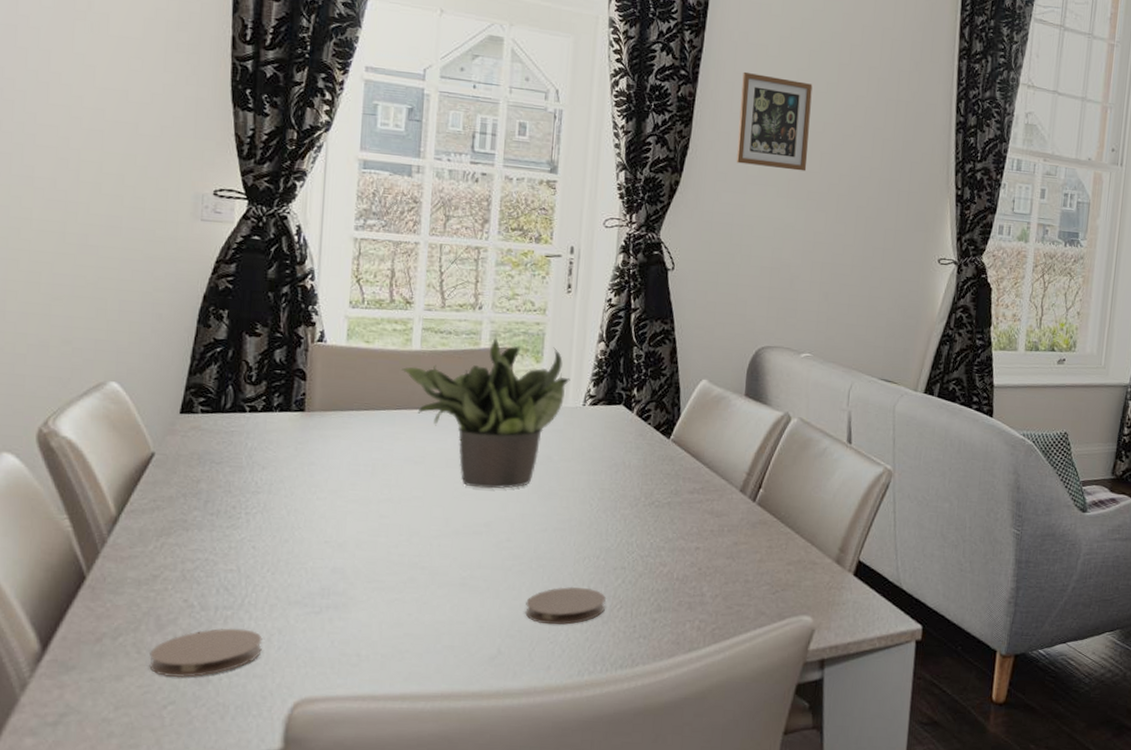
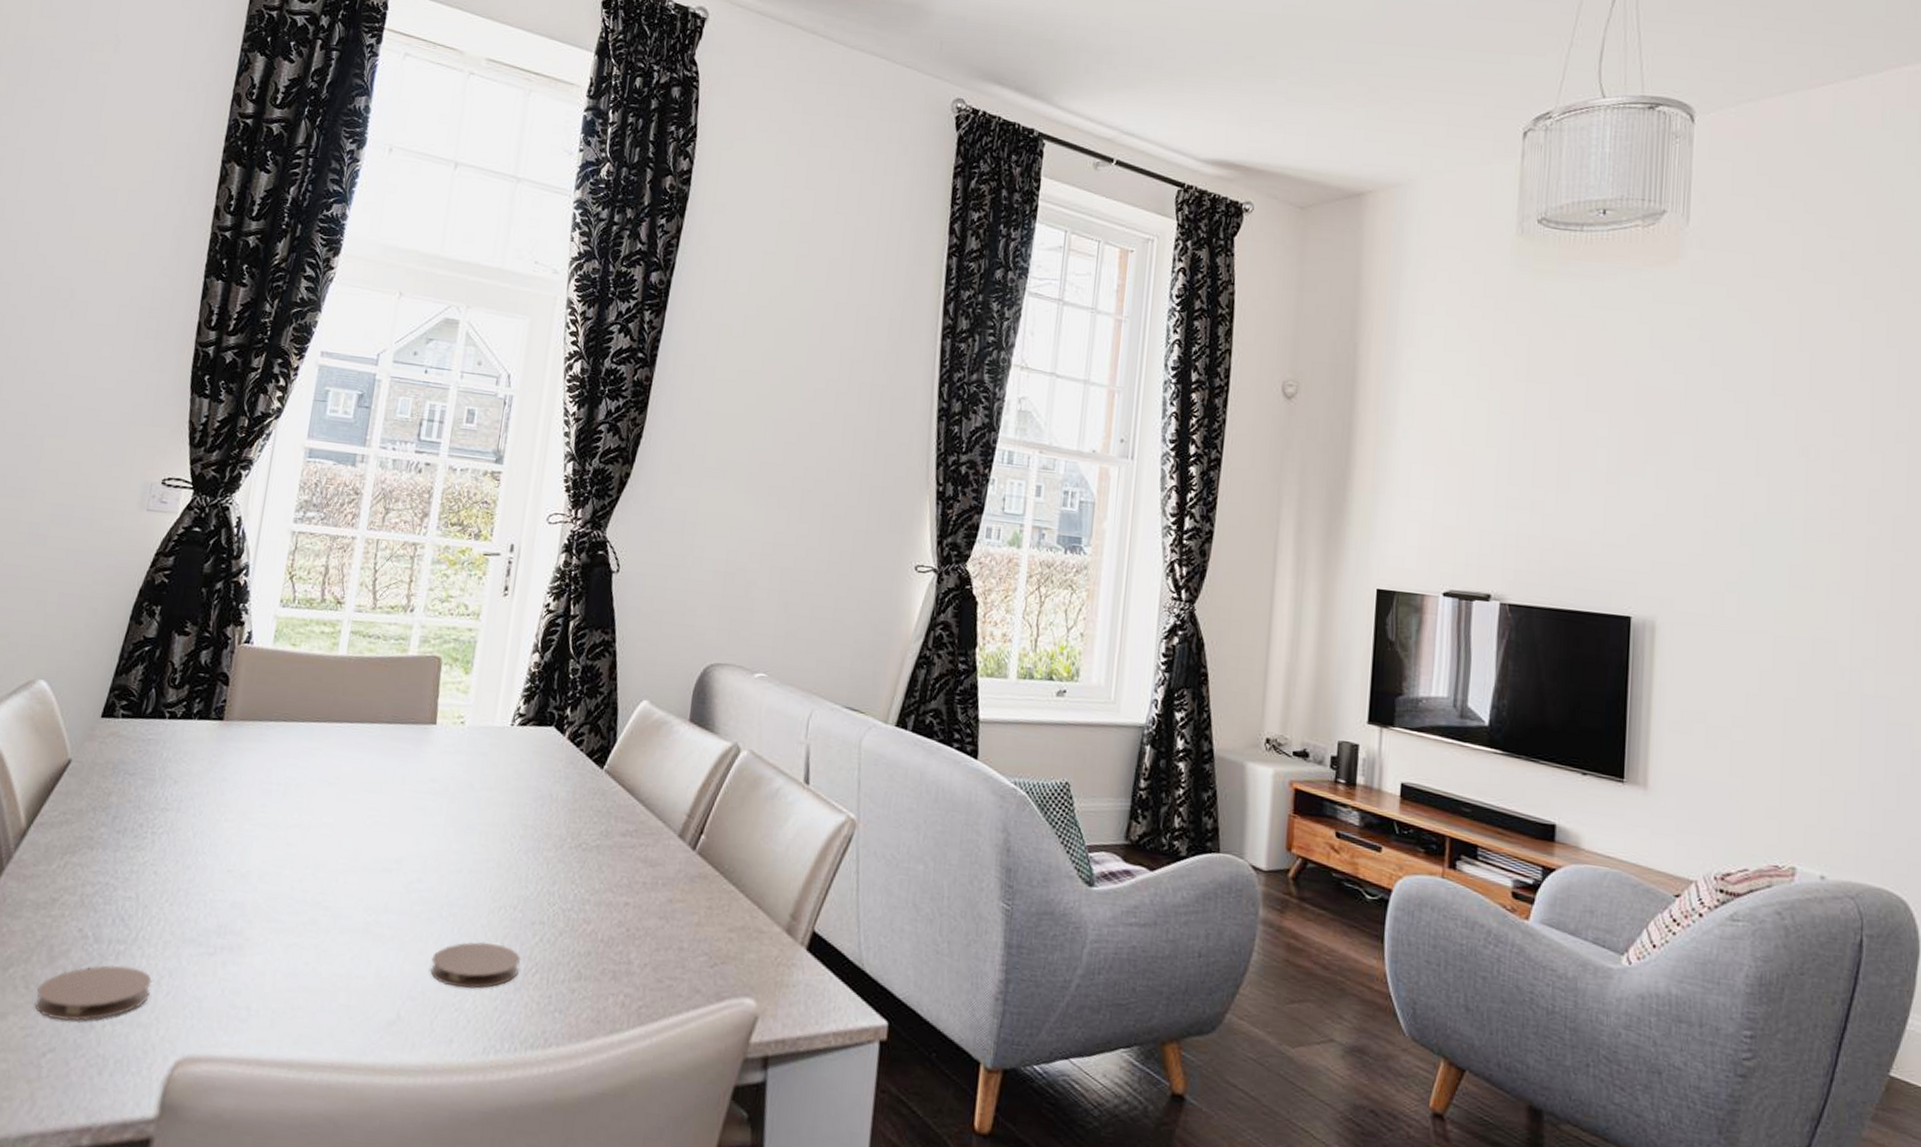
potted plant: present [400,336,571,489] -> none [324,642,500,819]
picture frame: present [736,71,813,171] -> none [692,353,779,463]

